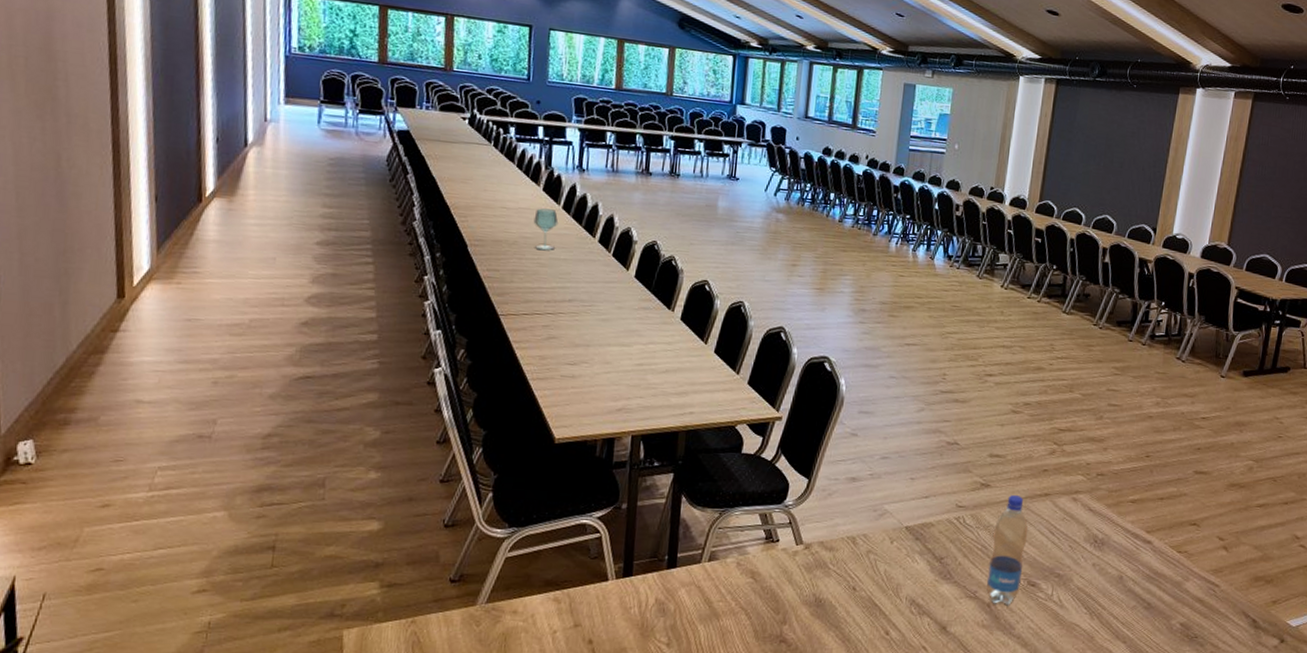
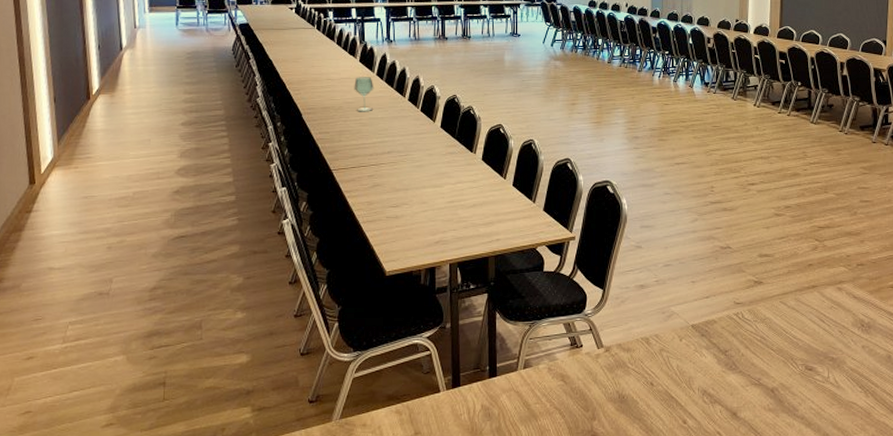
bottle: present [986,495,1028,606] -> none [768,289,801,390]

